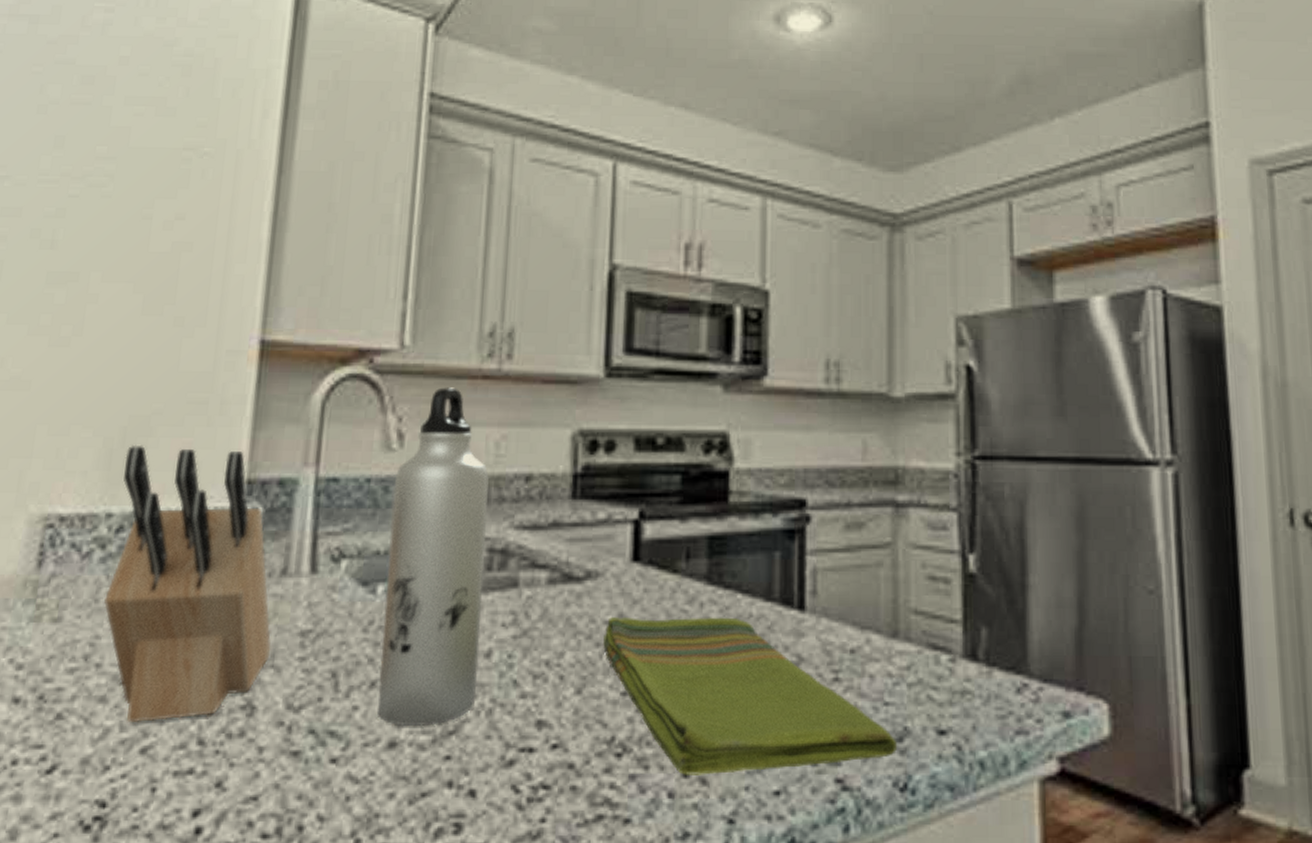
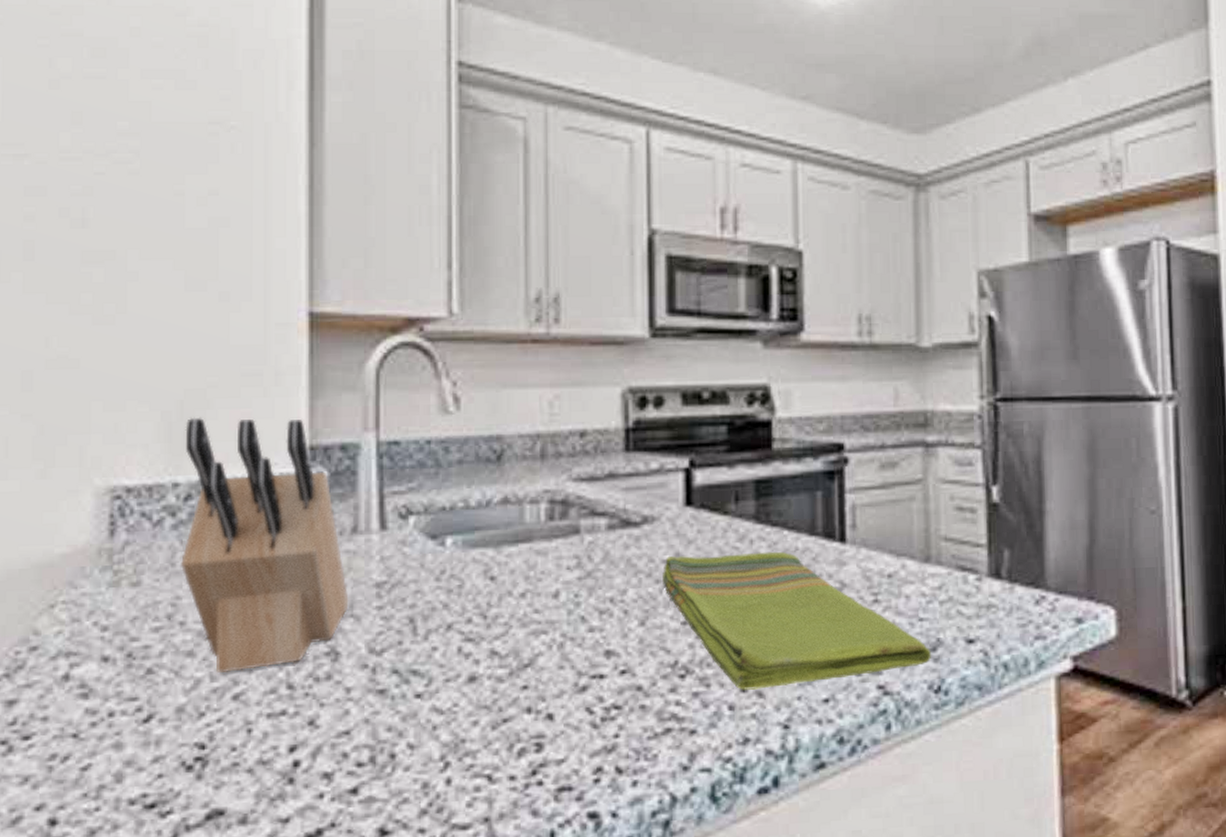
water bottle: present [378,387,489,727] -> none [454,352,548,662]

